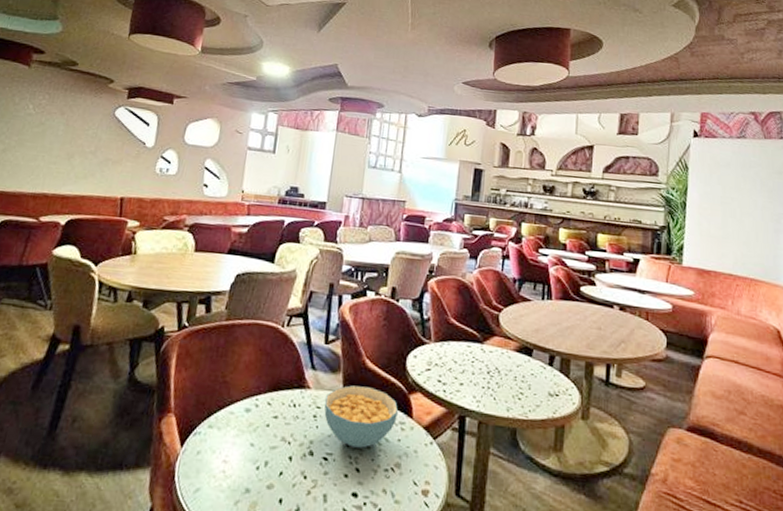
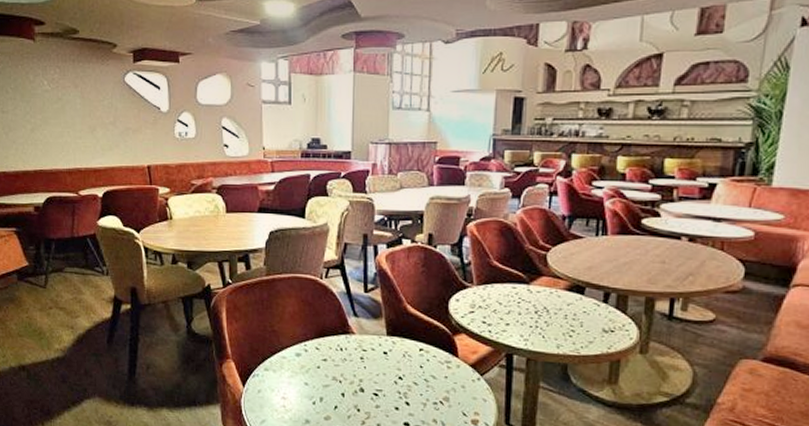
cereal bowl: present [324,385,399,448] -> none [370,329,444,385]

